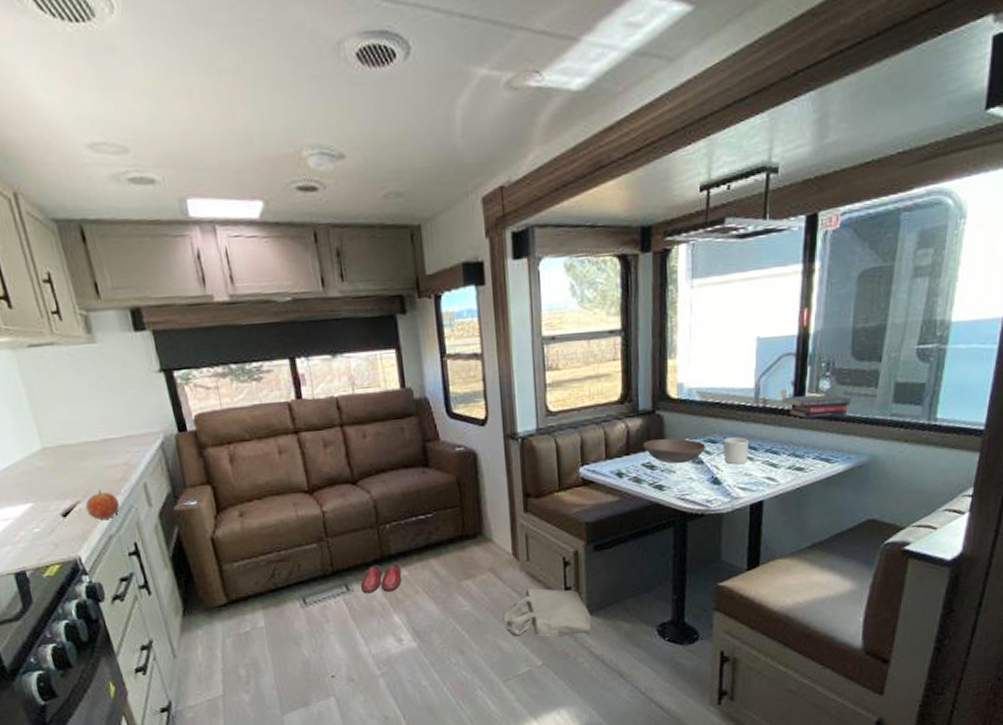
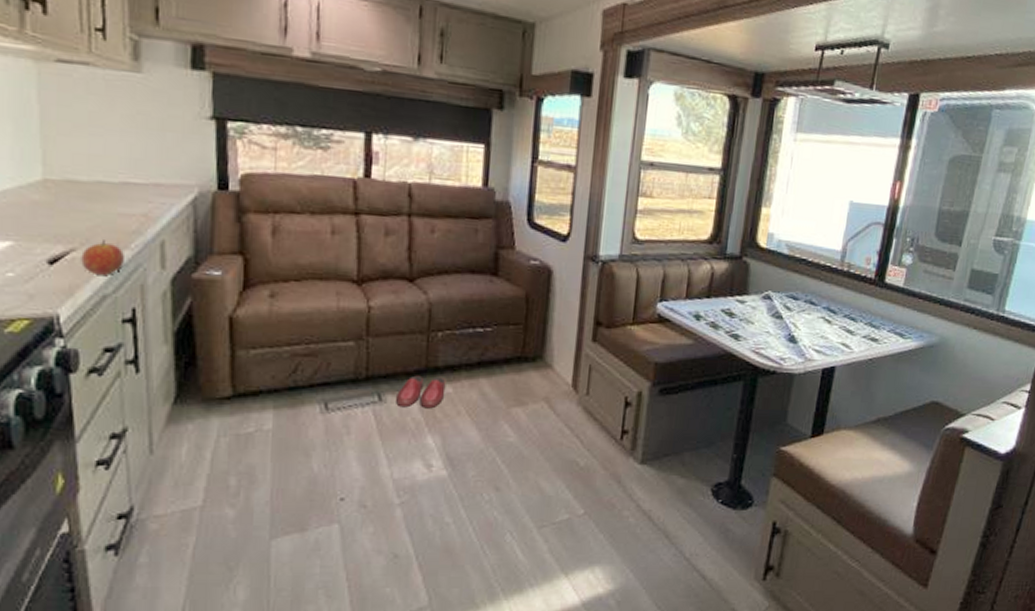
tote bag: present [504,588,592,637] -> none [551,426,645,488]
bowl: present [643,438,706,464] -> none [725,286,788,316]
mug: present [723,437,750,465] -> none [803,297,830,326]
books: present [782,394,851,419] -> none [866,264,930,294]

